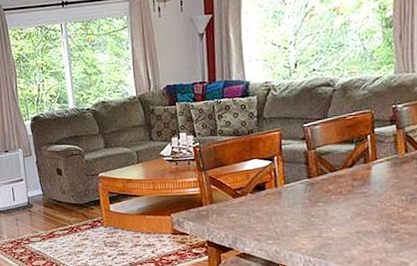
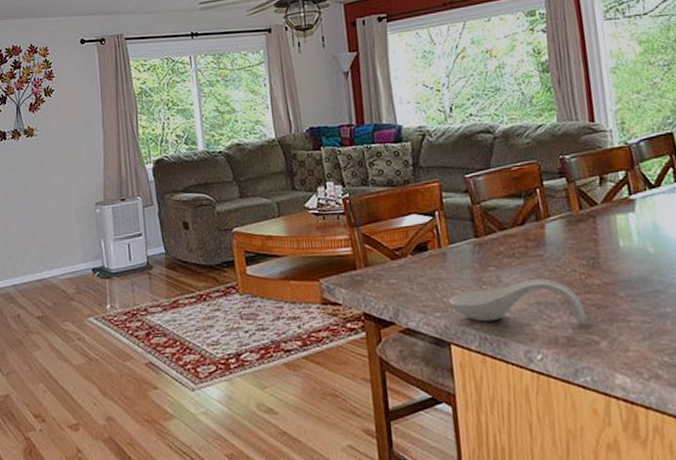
spoon rest: none [280,212,399,249] -> present [448,279,586,324]

